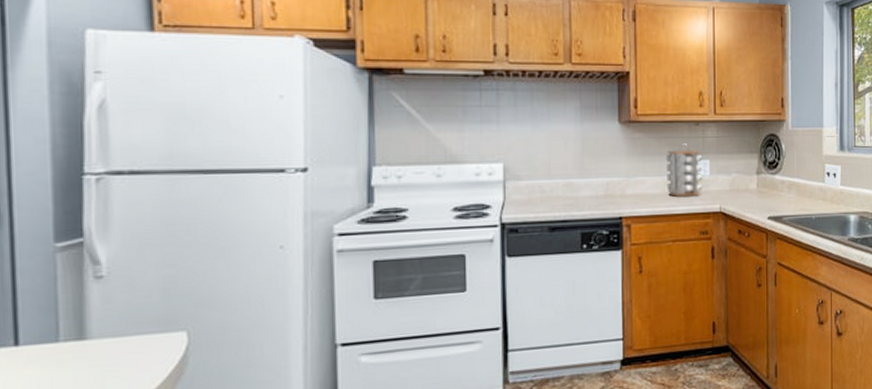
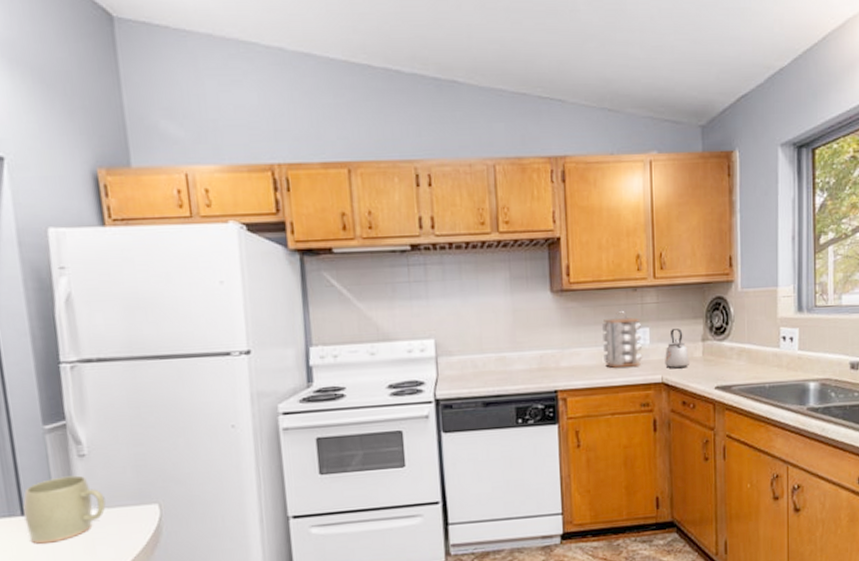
mug: none [18,299,123,378] -> present [23,475,106,544]
kettle: none [723,162,746,199] -> present [665,329,690,369]

